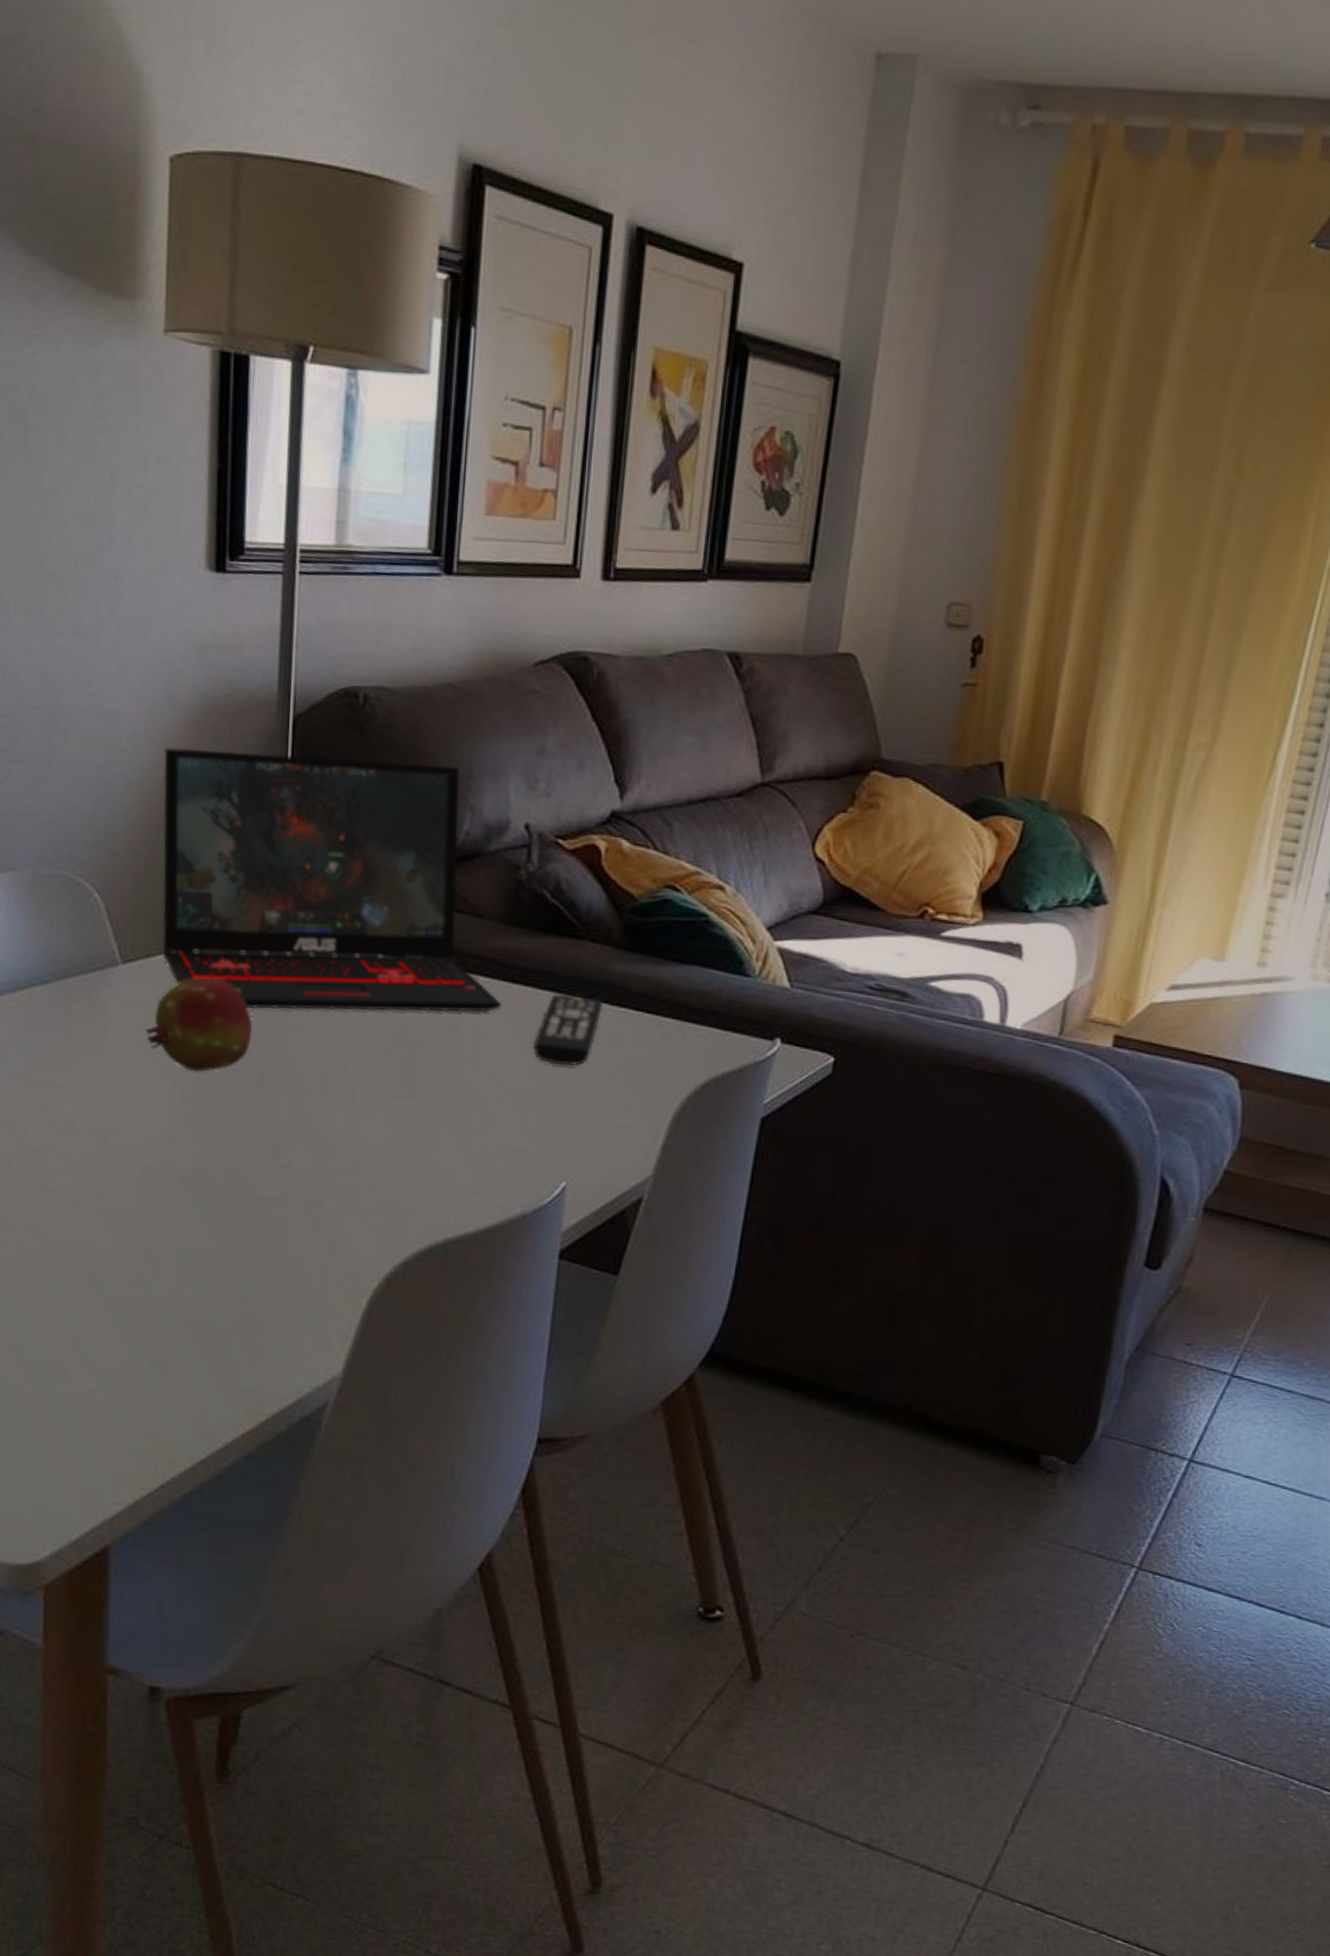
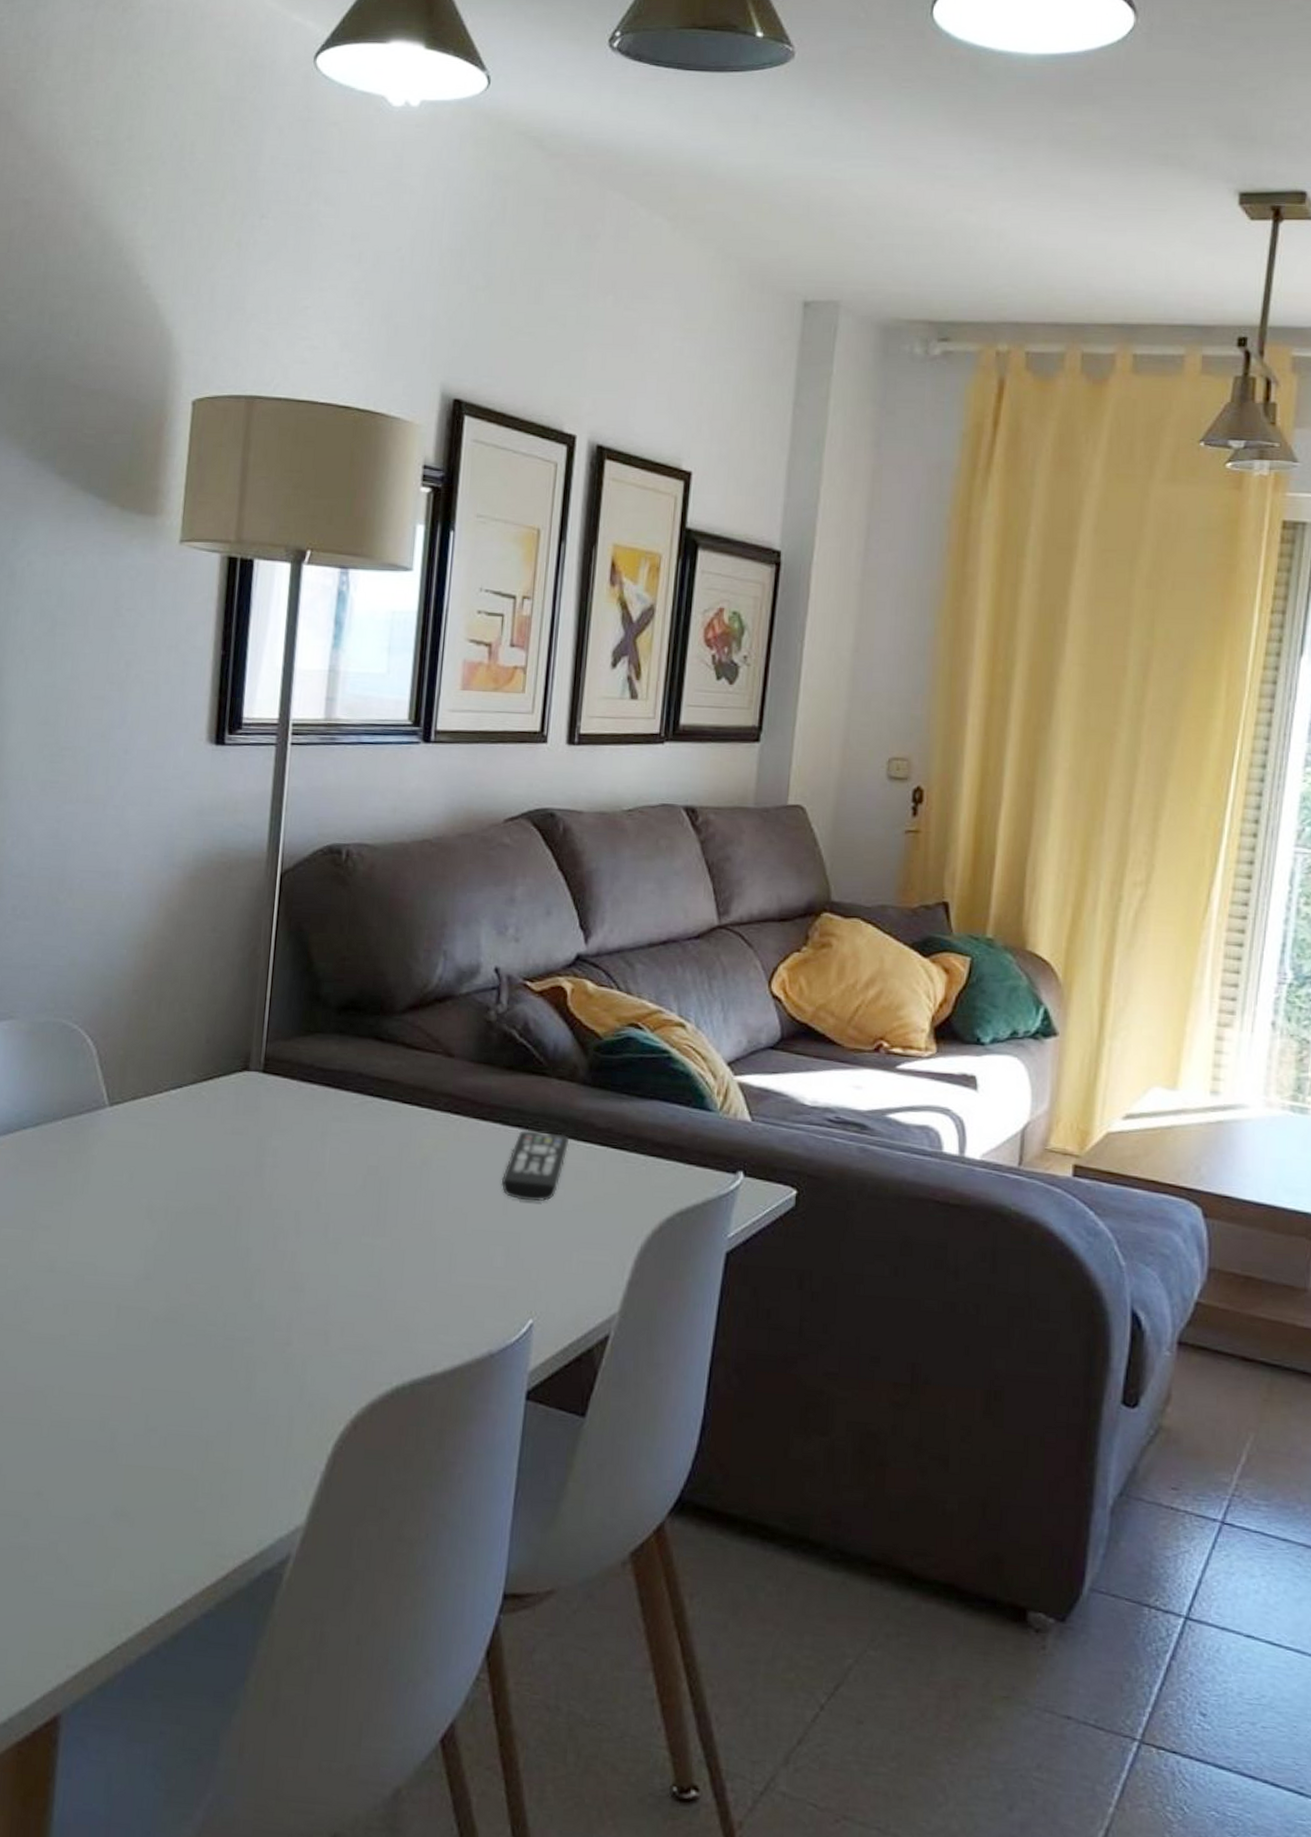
fruit: present [145,978,253,1072] -> none [127,1119,231,1212]
laptop: present [162,747,501,1012] -> none [148,902,471,1149]

